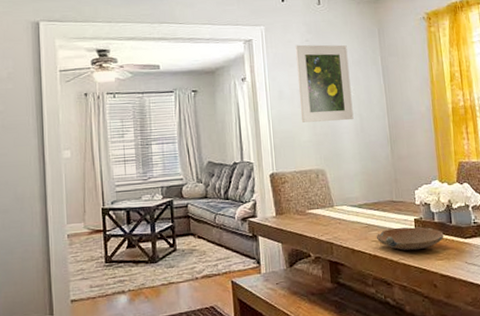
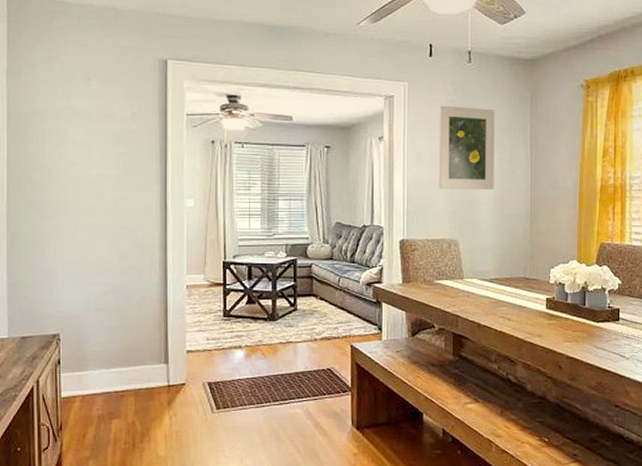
bowl: present [376,227,444,251] -> none [504,305,575,330]

